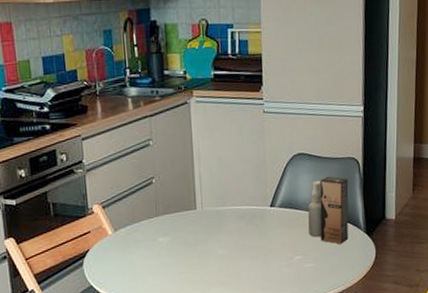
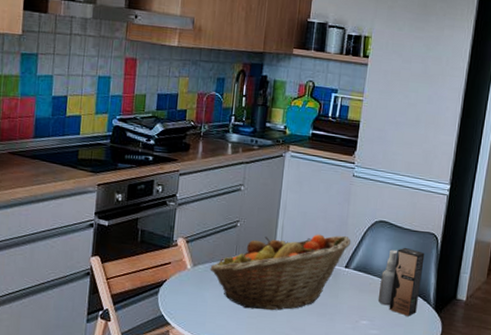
fruit basket: none [132,174,273,265] -> present [210,234,351,311]

